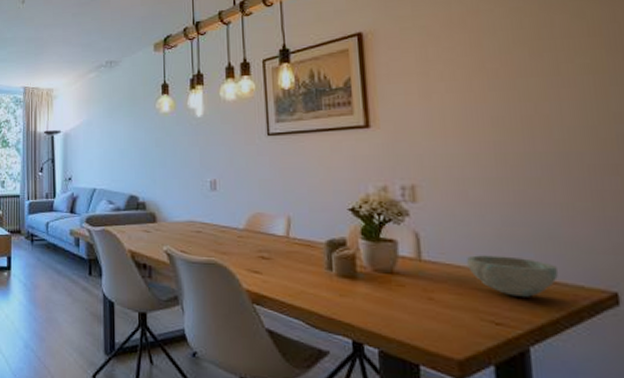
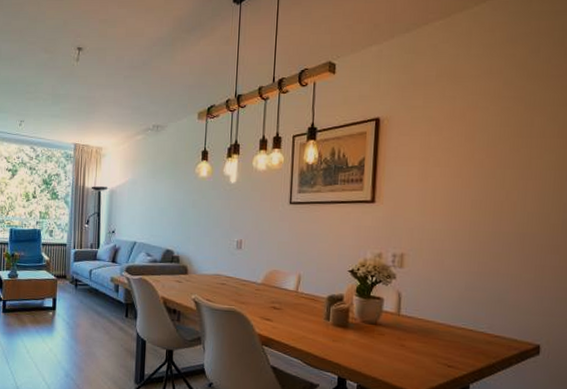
bowl: present [467,255,558,297] -> none [434,312,500,347]

